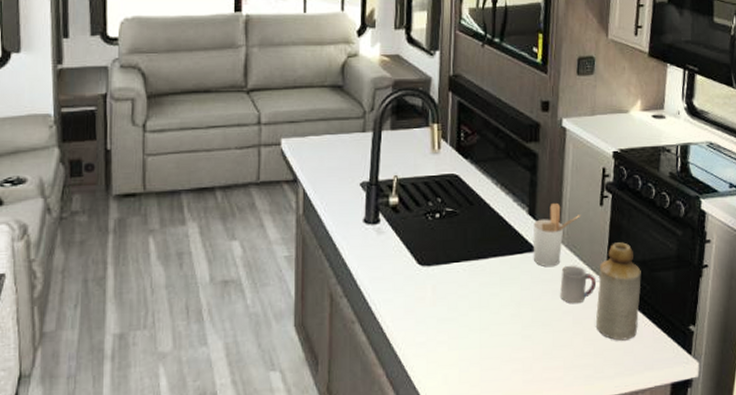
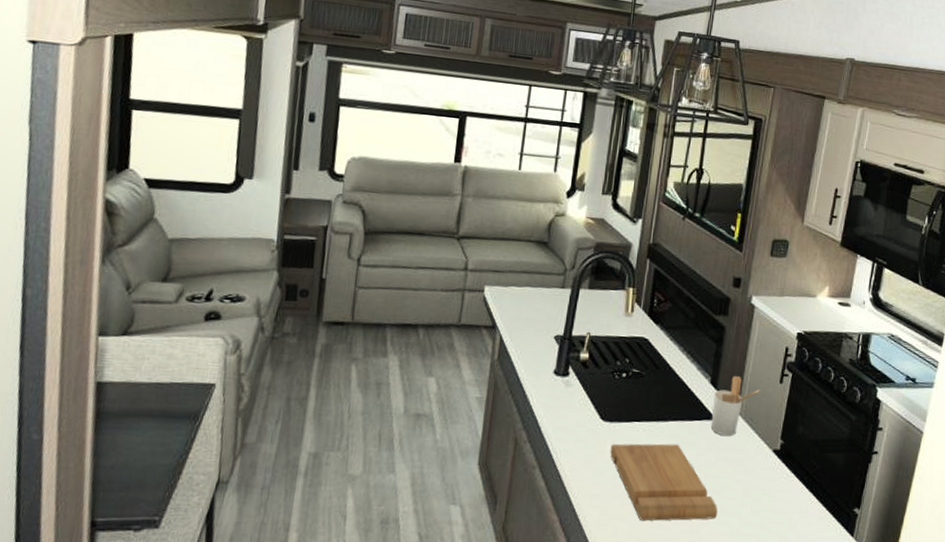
cutting board: none [431,281,549,364] -> present [610,443,717,521]
cup: present [560,265,597,304] -> none [733,436,769,475]
bottle: present [596,242,641,341] -> none [765,420,813,515]

